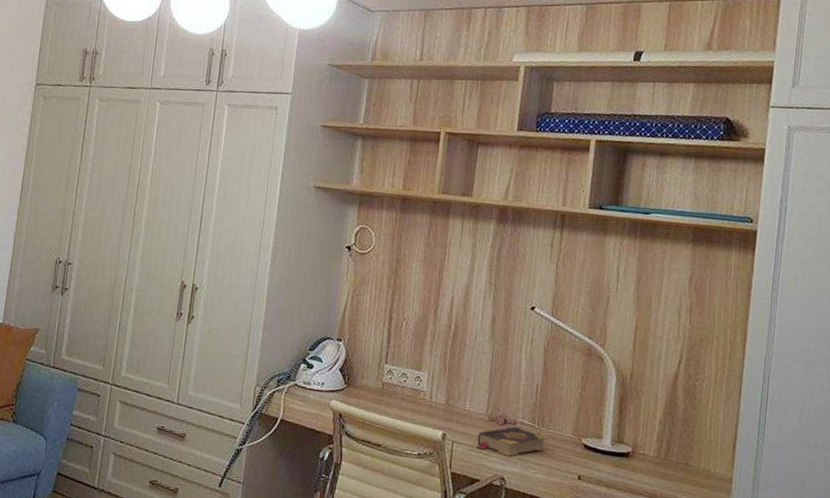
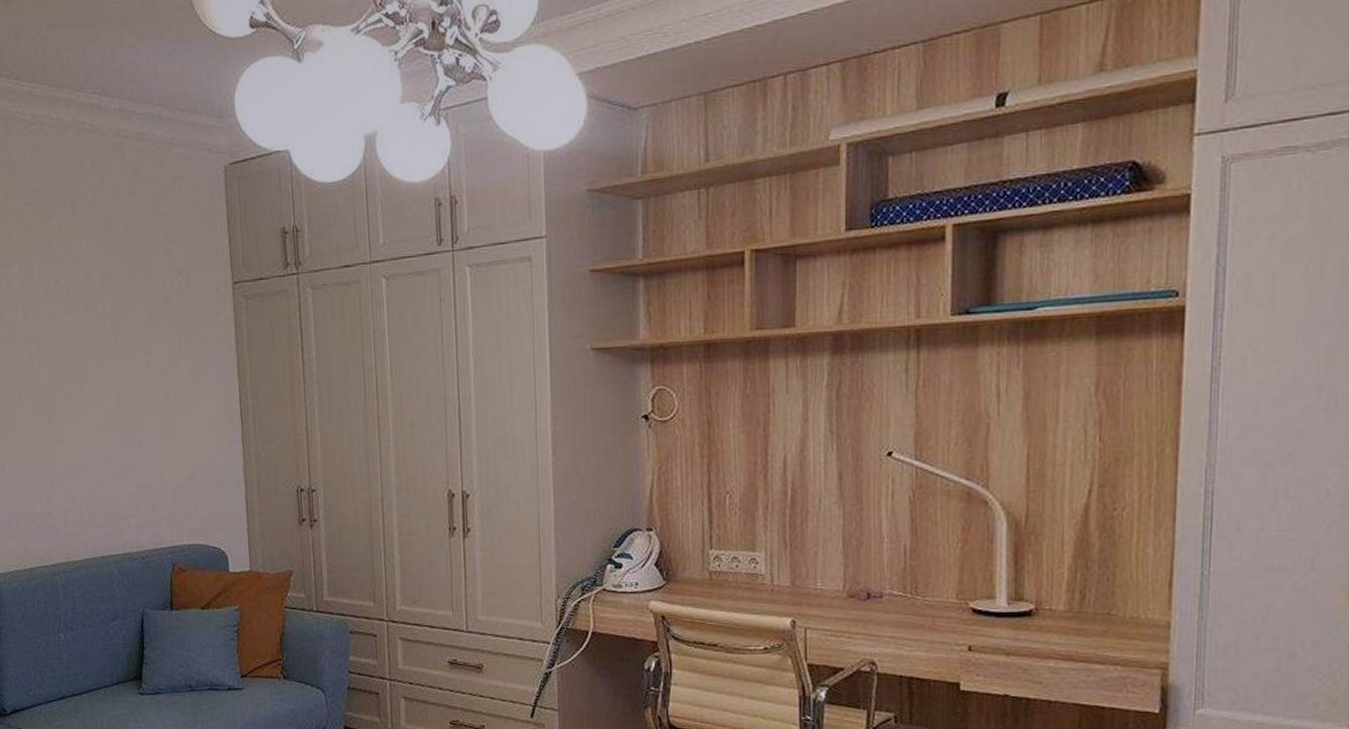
book: present [476,427,546,456] -> none [836,600,923,635]

